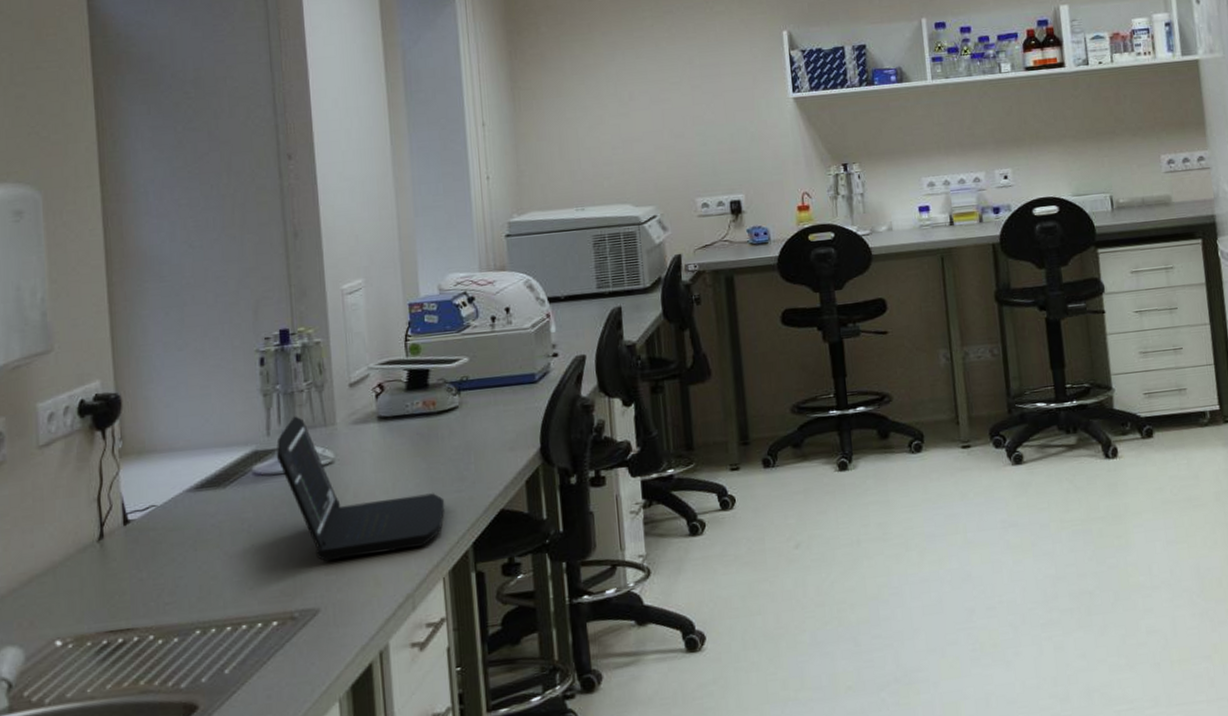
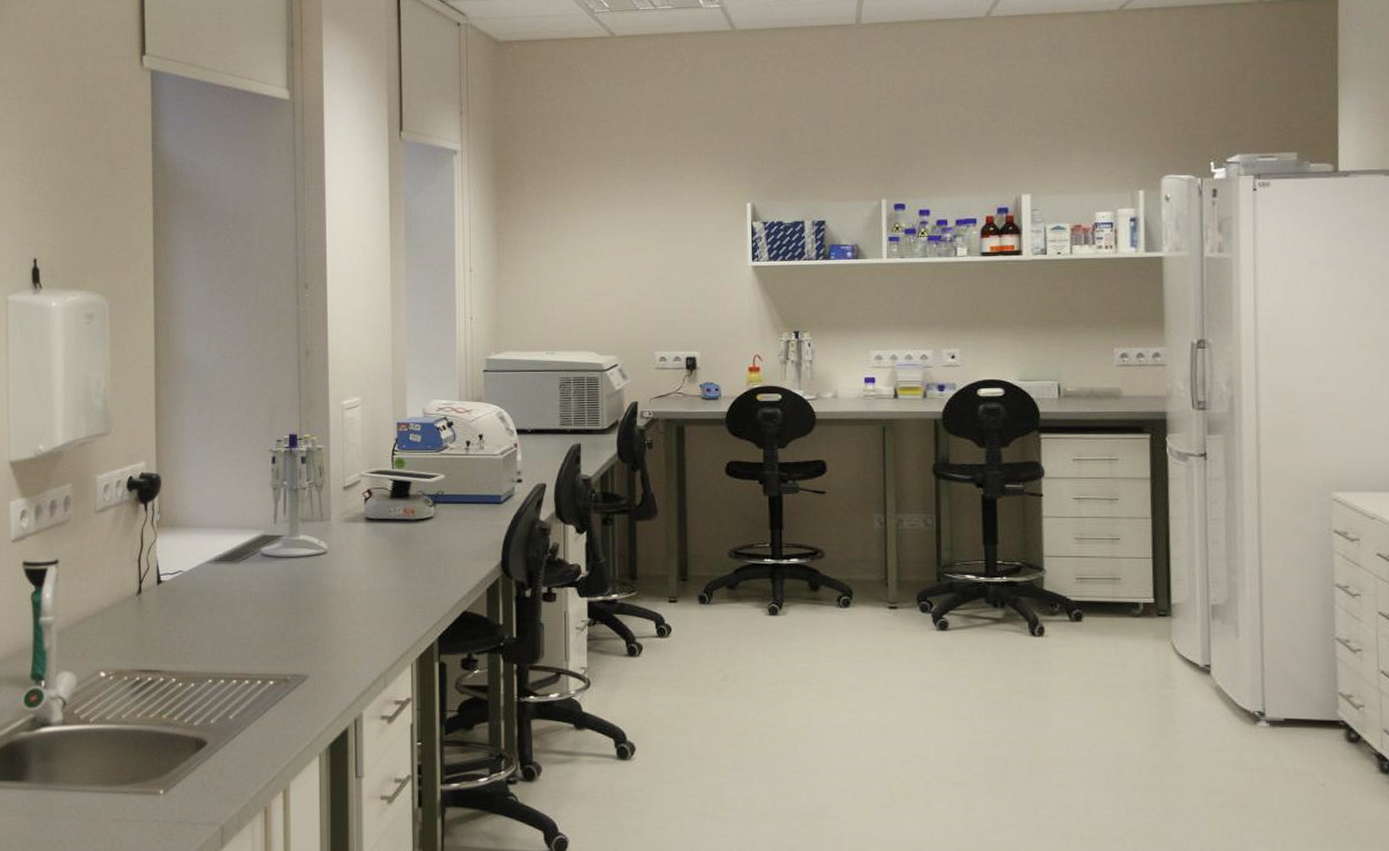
laptop: present [276,416,445,561] -> none [280,509,417,636]

